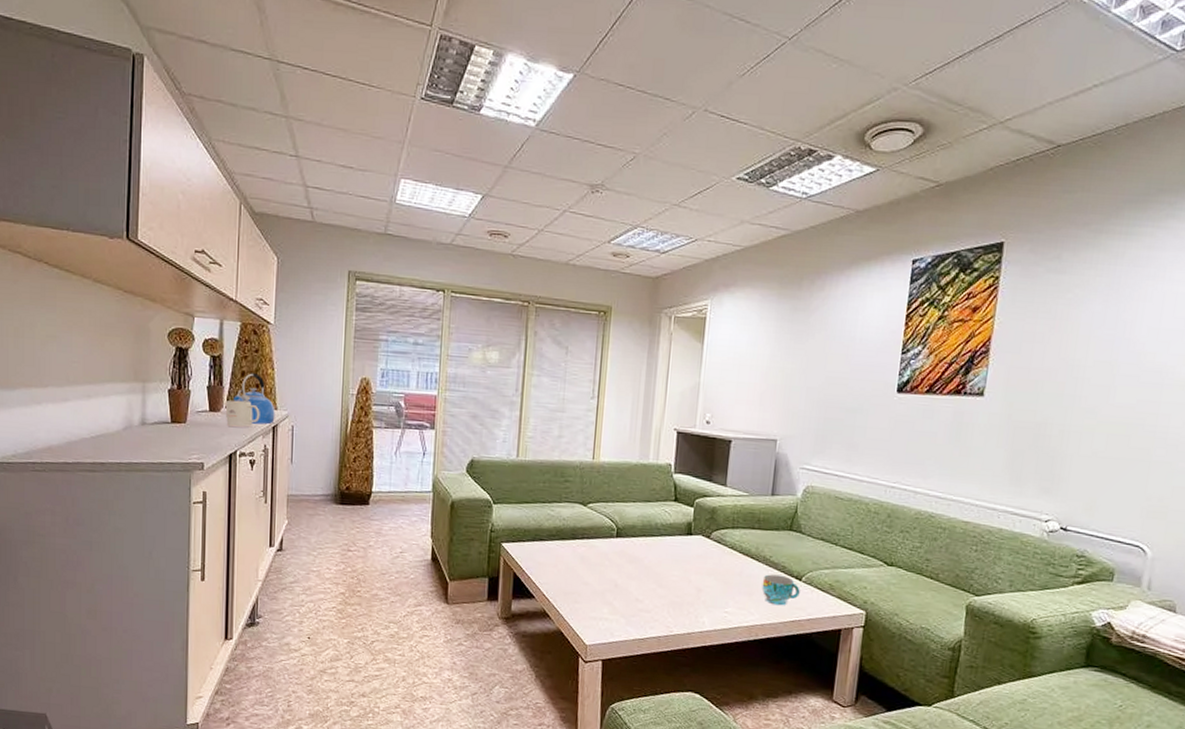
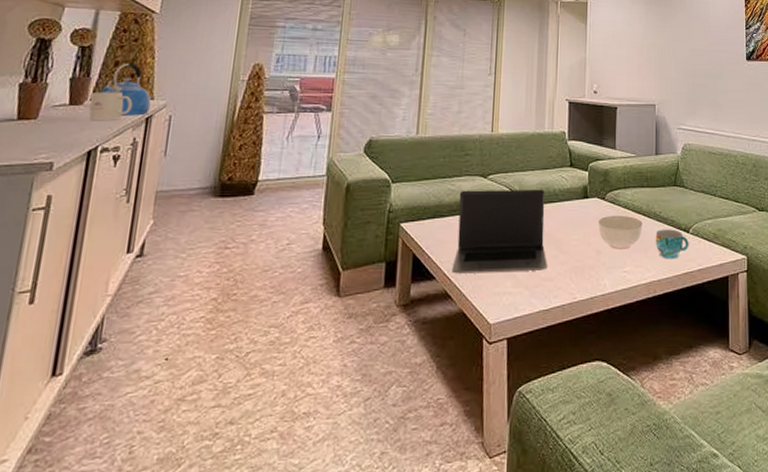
laptop computer: none [550,516,647,602] -> present [451,189,547,274]
bowl: none [701,555,750,590] -> present [599,215,643,249]

